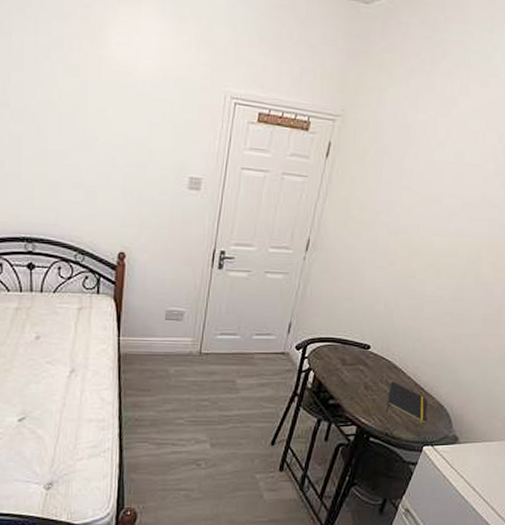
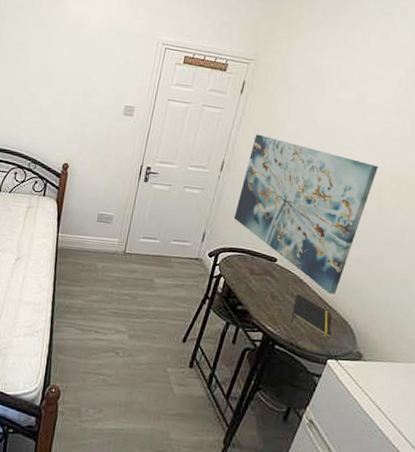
wall art: none [322,206,477,378] -> present [233,134,379,294]

